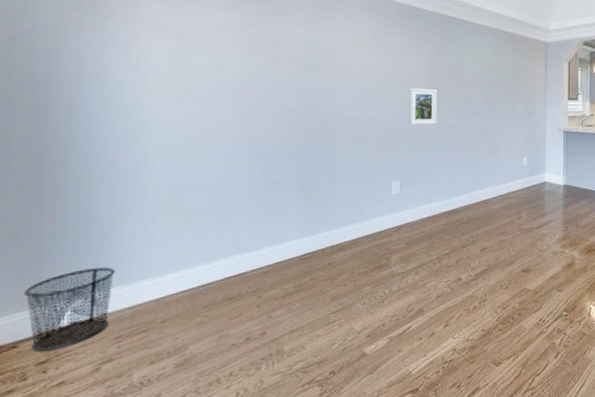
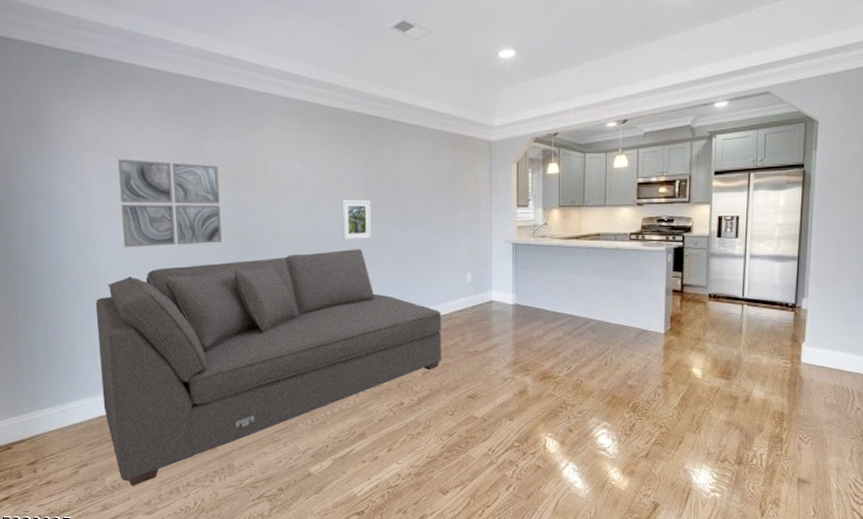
waste bin: present [24,267,115,351] -> none [12,380,82,453]
sofa: none [138,134,500,381] -> present [95,249,442,486]
wall art: none [179,40,288,128] -> present [117,159,222,248]

